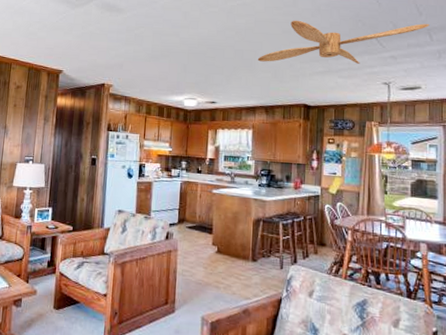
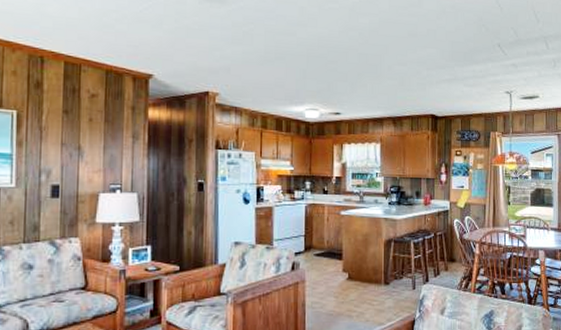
ceiling fan: present [257,20,430,65] -> none [383,22,546,73]

